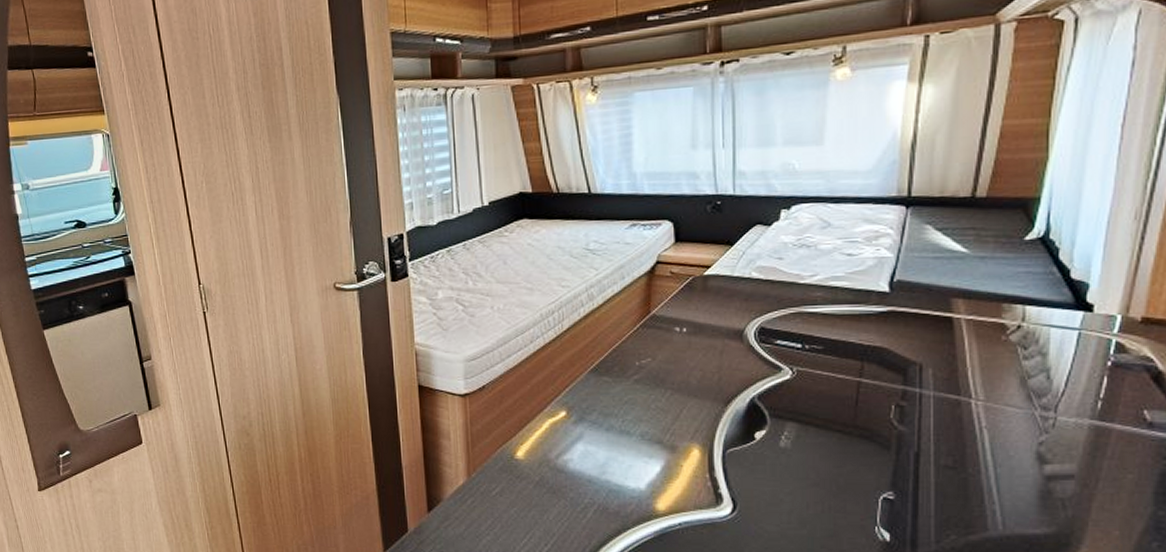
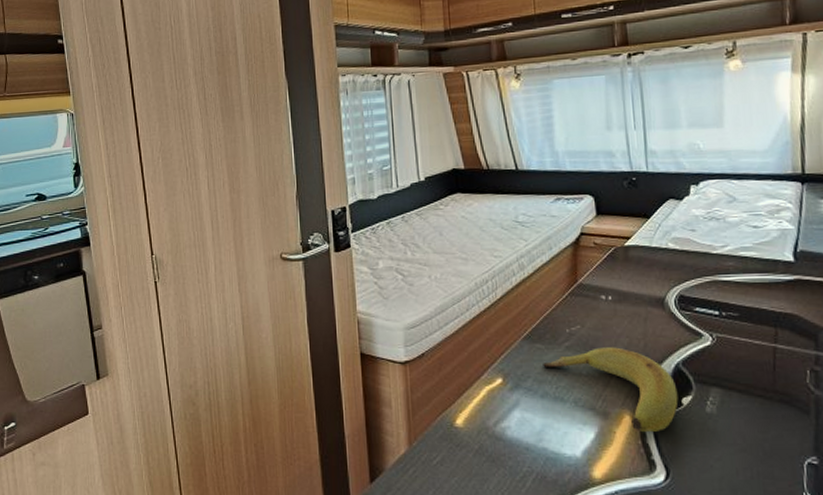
banana: none [609,380,751,467] -> present [543,347,679,433]

